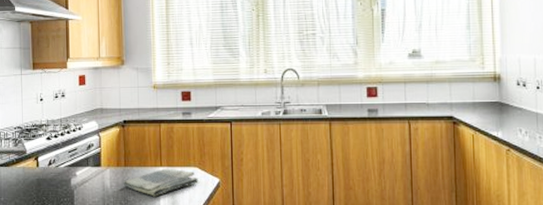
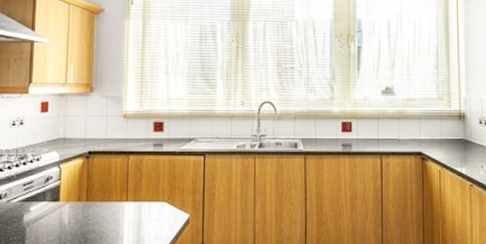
dish towel: present [123,168,199,197] -> none [83,203,167,234]

